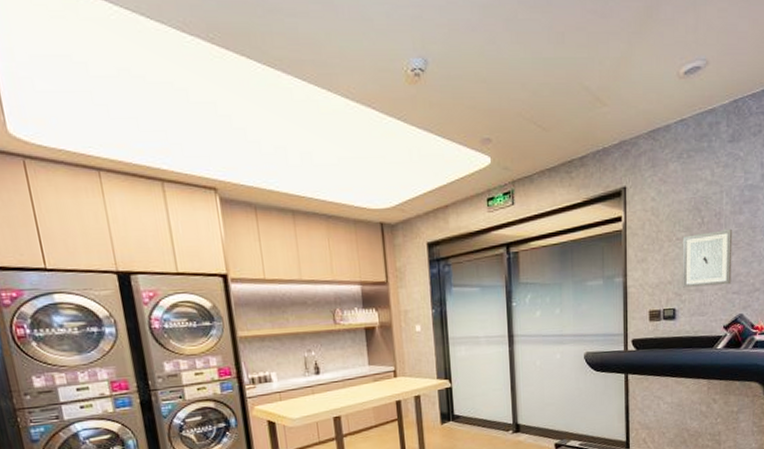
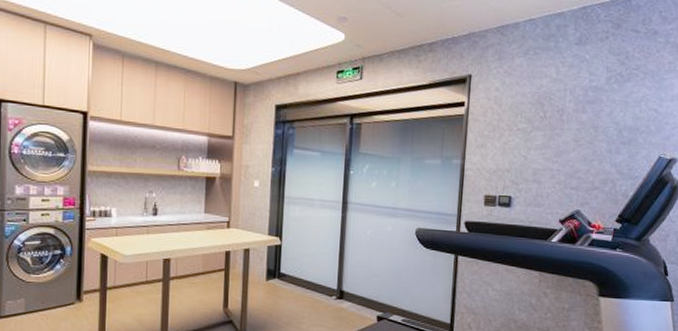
wall art: present [682,230,733,288] -> none [520,126,575,180]

